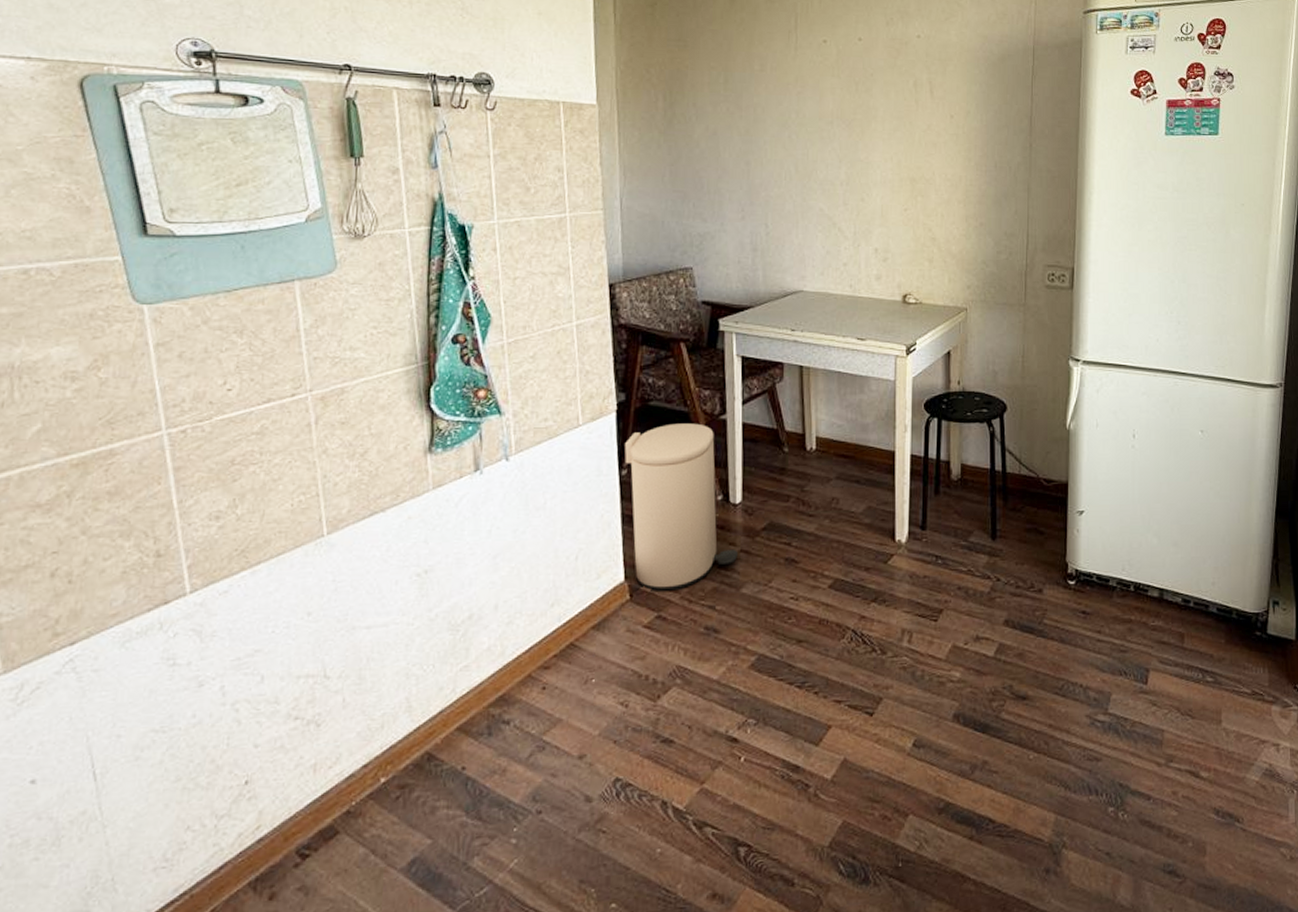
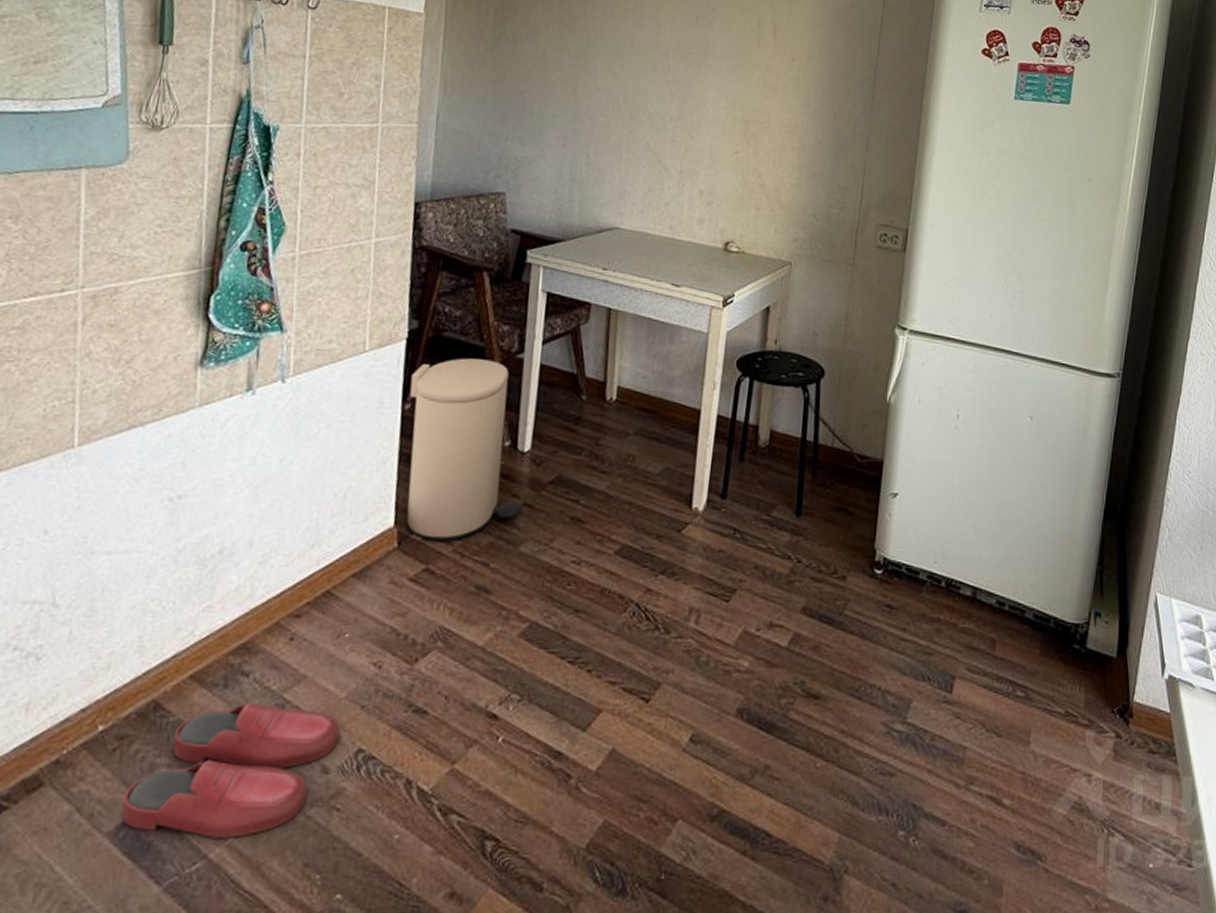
slippers: none [411,746,597,865] -> present [122,702,340,838]

